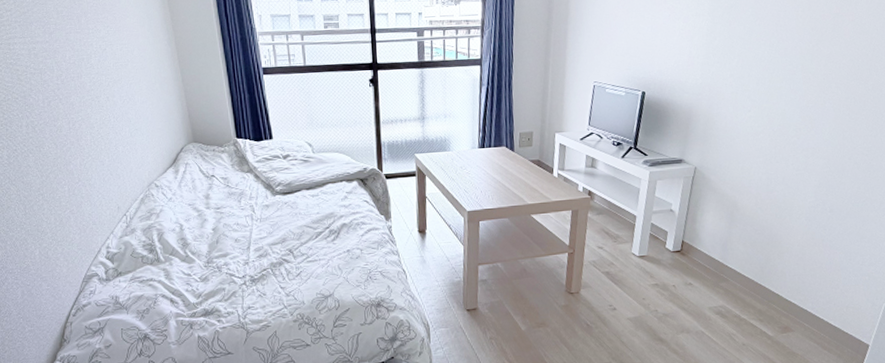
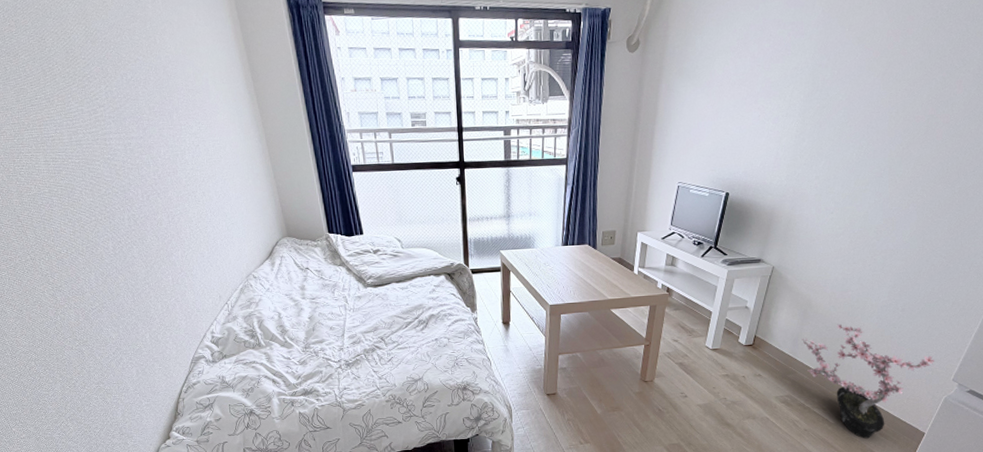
potted plant: none [730,226,870,353] -> present [801,324,934,439]

